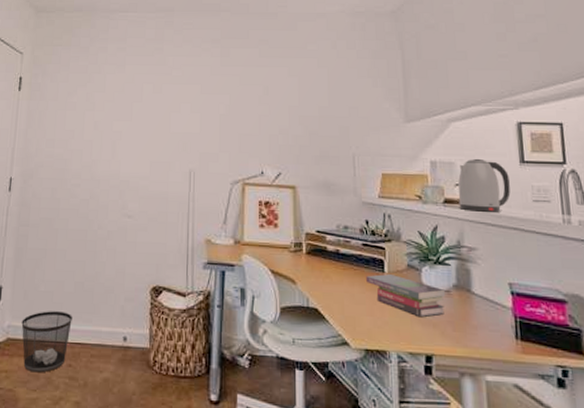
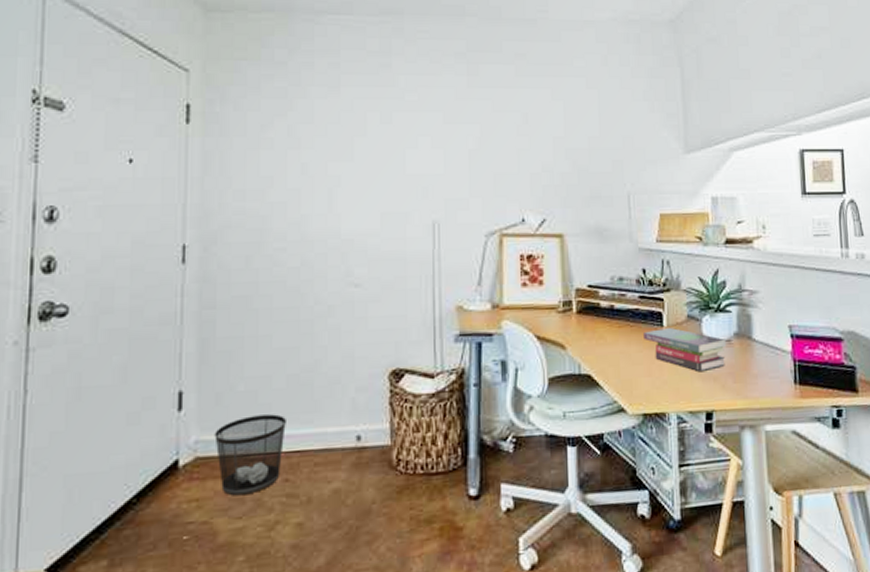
kettle: present [458,158,511,212] -> none [739,191,792,251]

